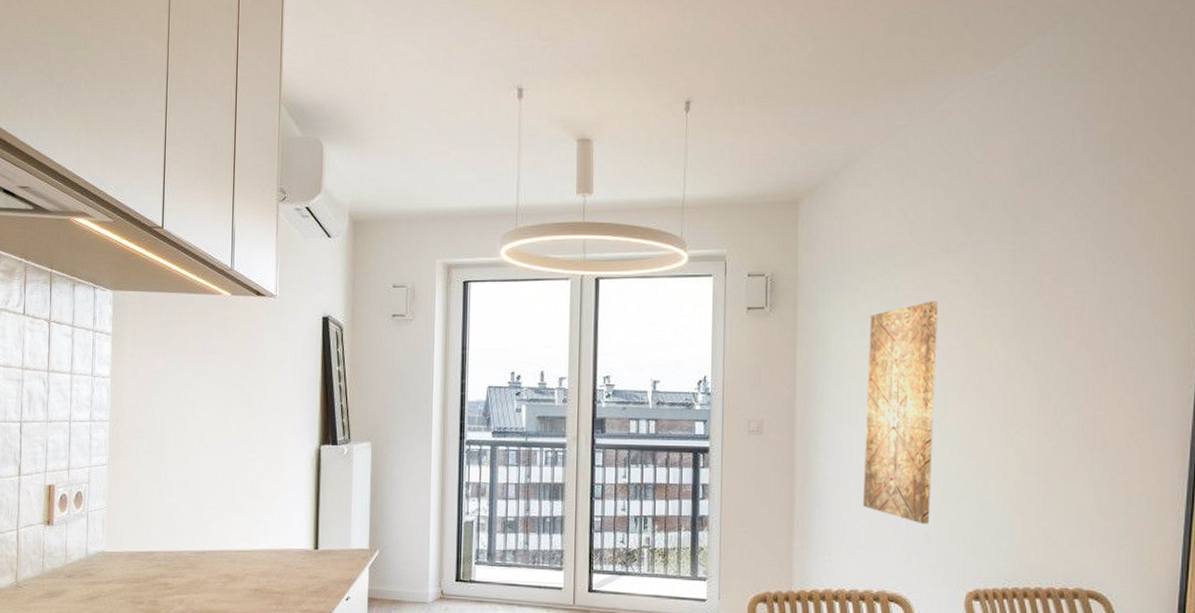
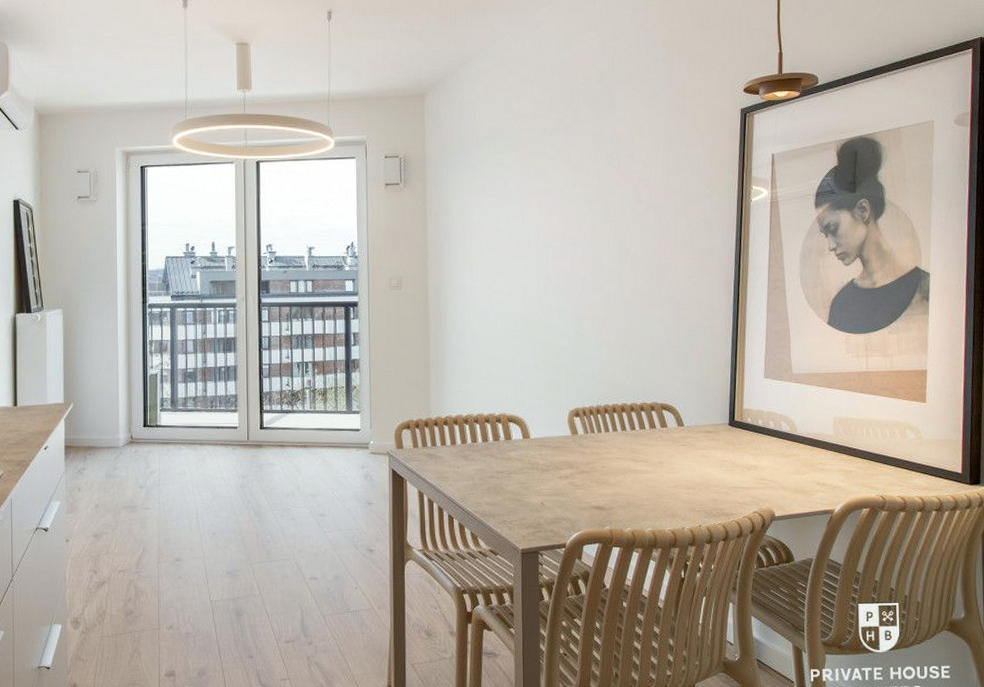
wall art: present [862,301,938,525] -> none [484,175,539,358]

